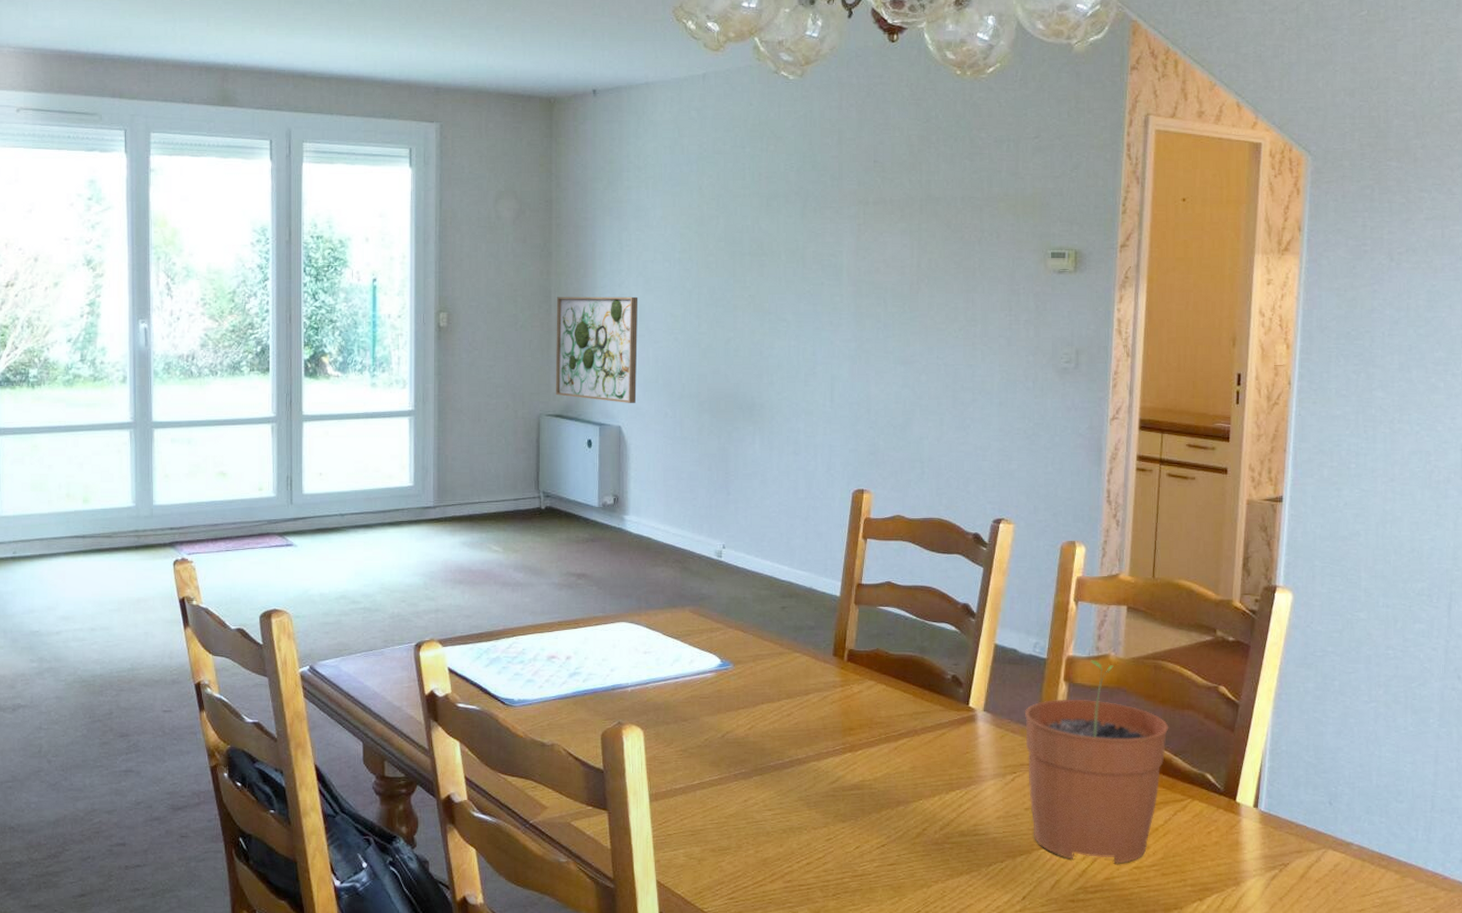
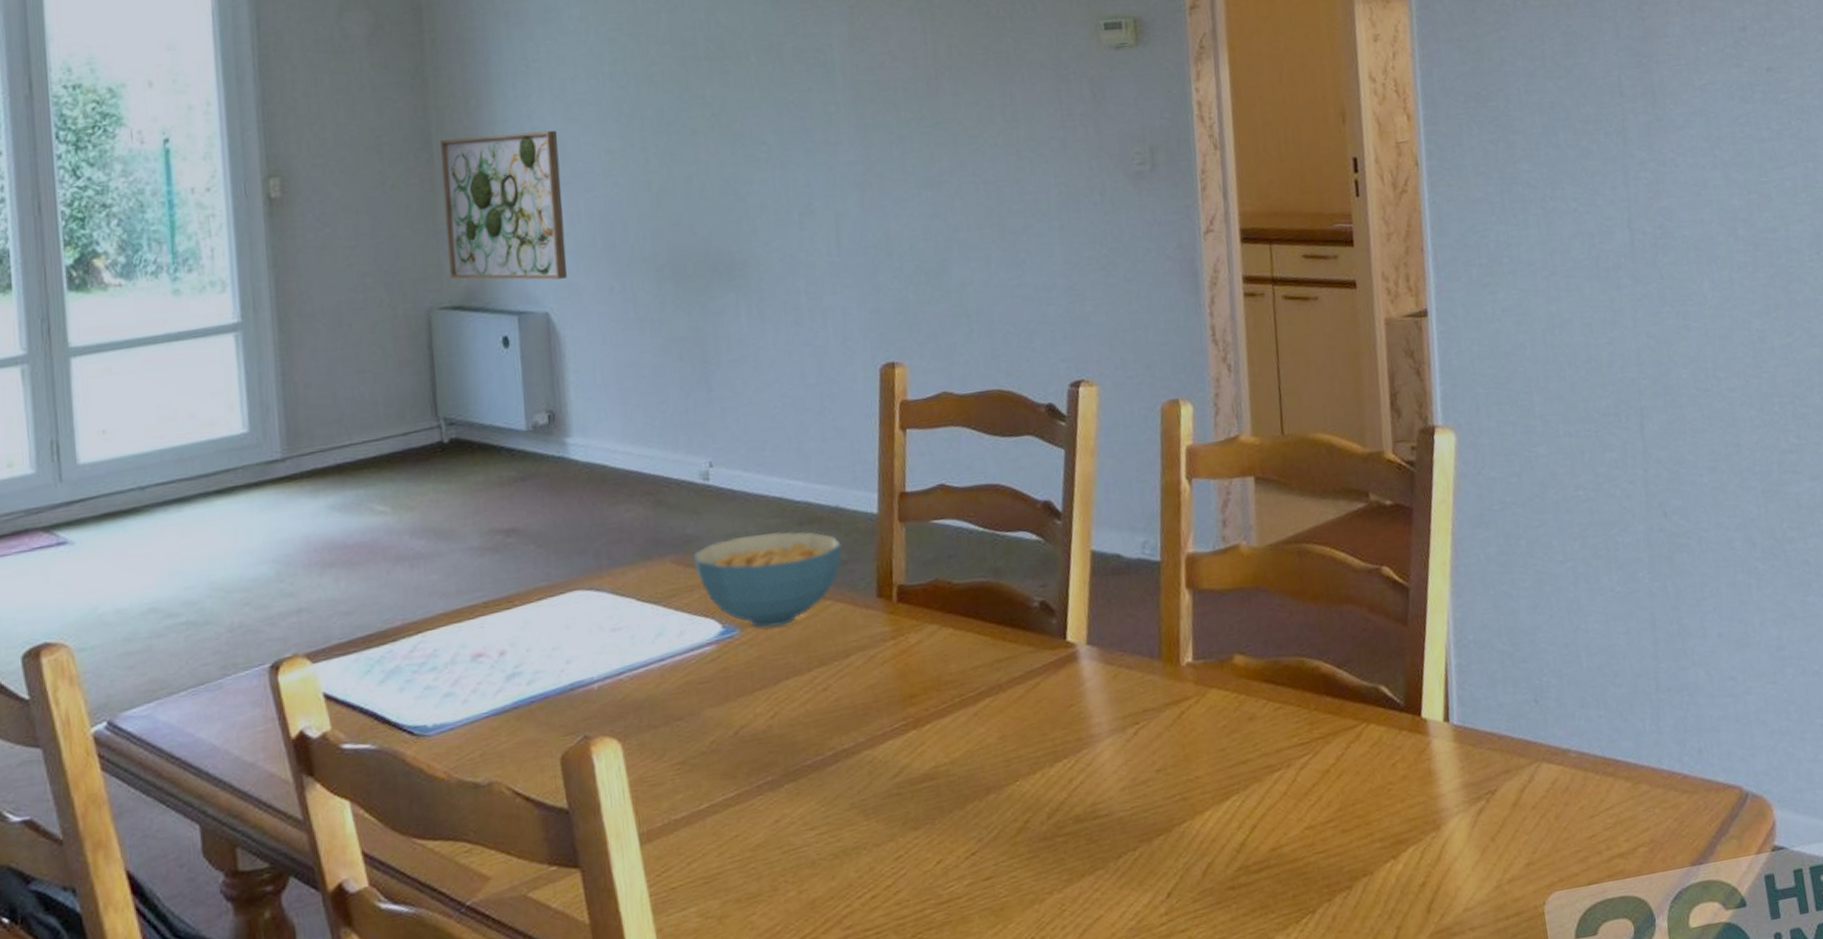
cereal bowl: none [706,599,811,666] -> present [694,531,842,628]
plant pot: present [1025,660,1169,864] -> none [1141,554,1327,831]

